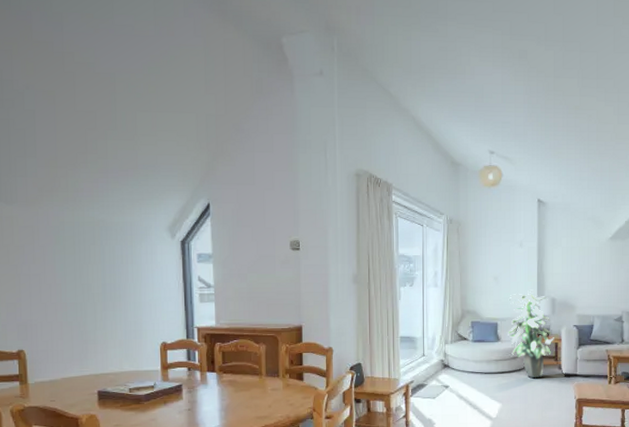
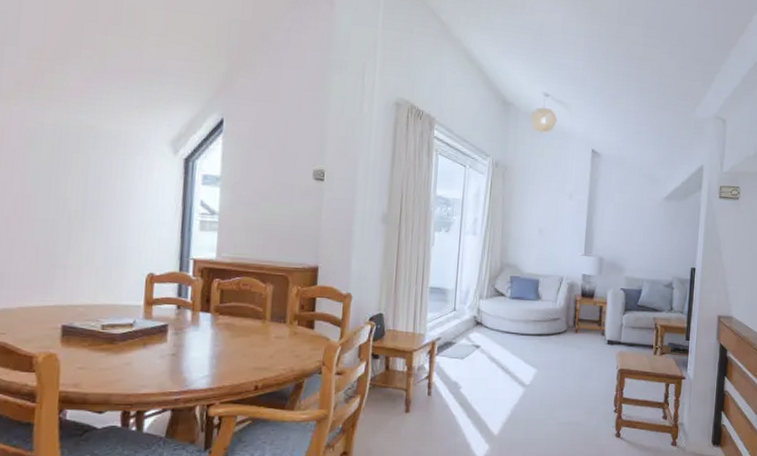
indoor plant: present [507,289,555,379] -> none [549,246,600,344]

